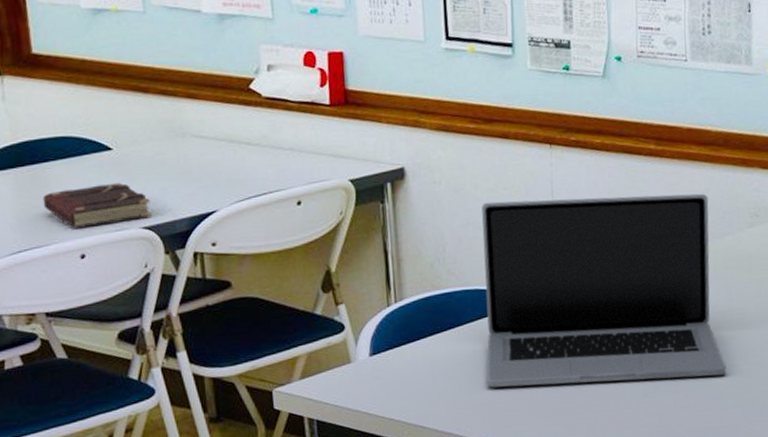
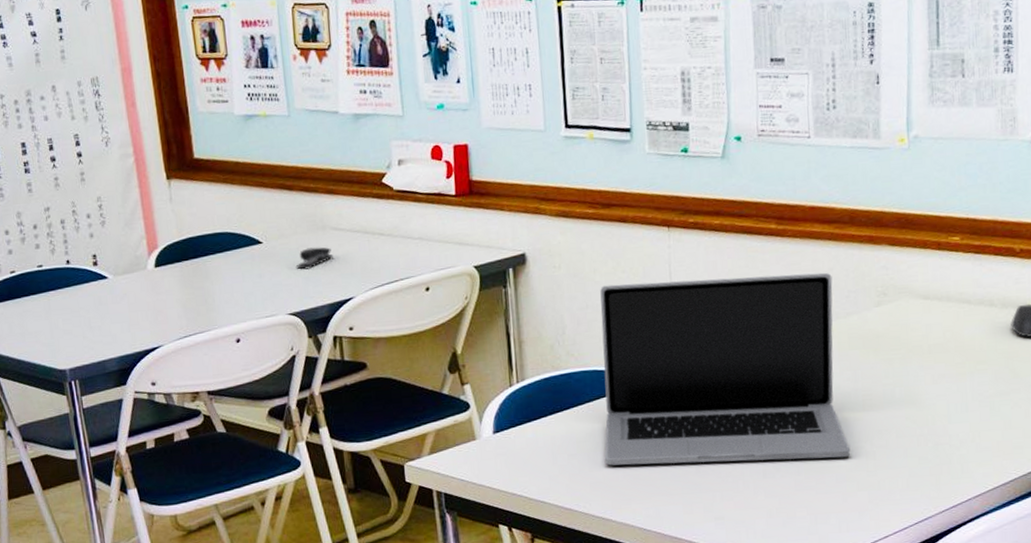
book: present [42,182,151,228] -> none [204,273,296,315]
stapler: none [151,155,195,180] -> present [295,247,334,270]

